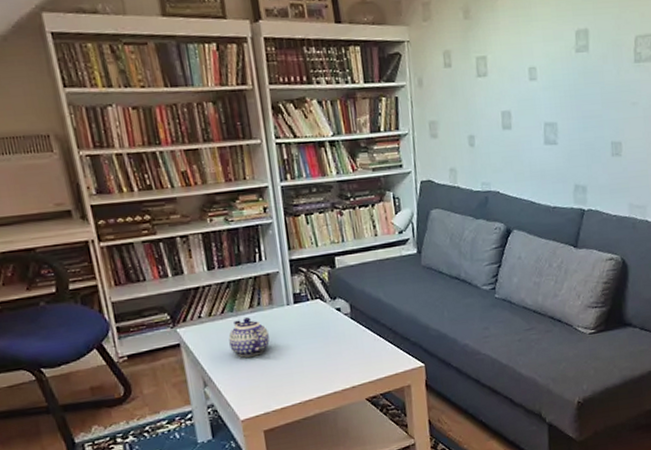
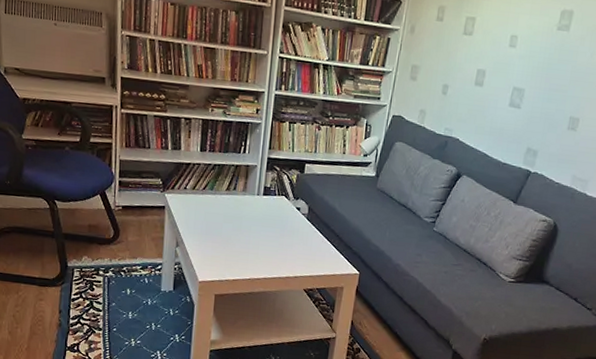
teapot: present [228,317,270,358] -> none [204,197,237,232]

